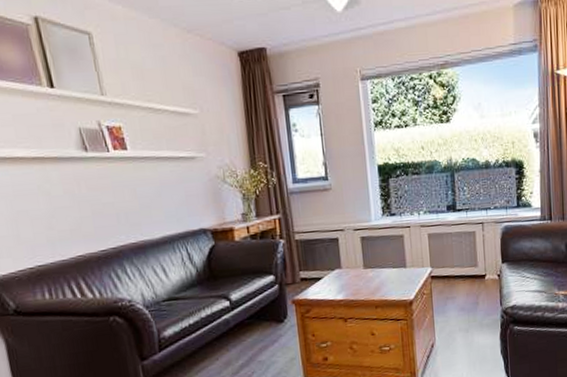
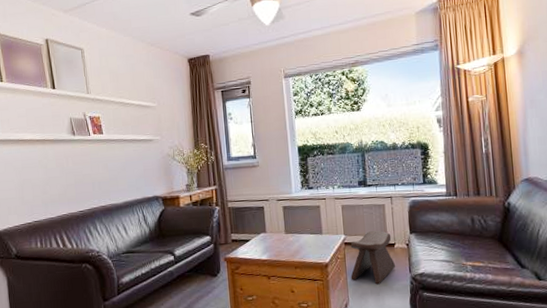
stool: none [437,261,486,321] -> present [350,231,396,285]

